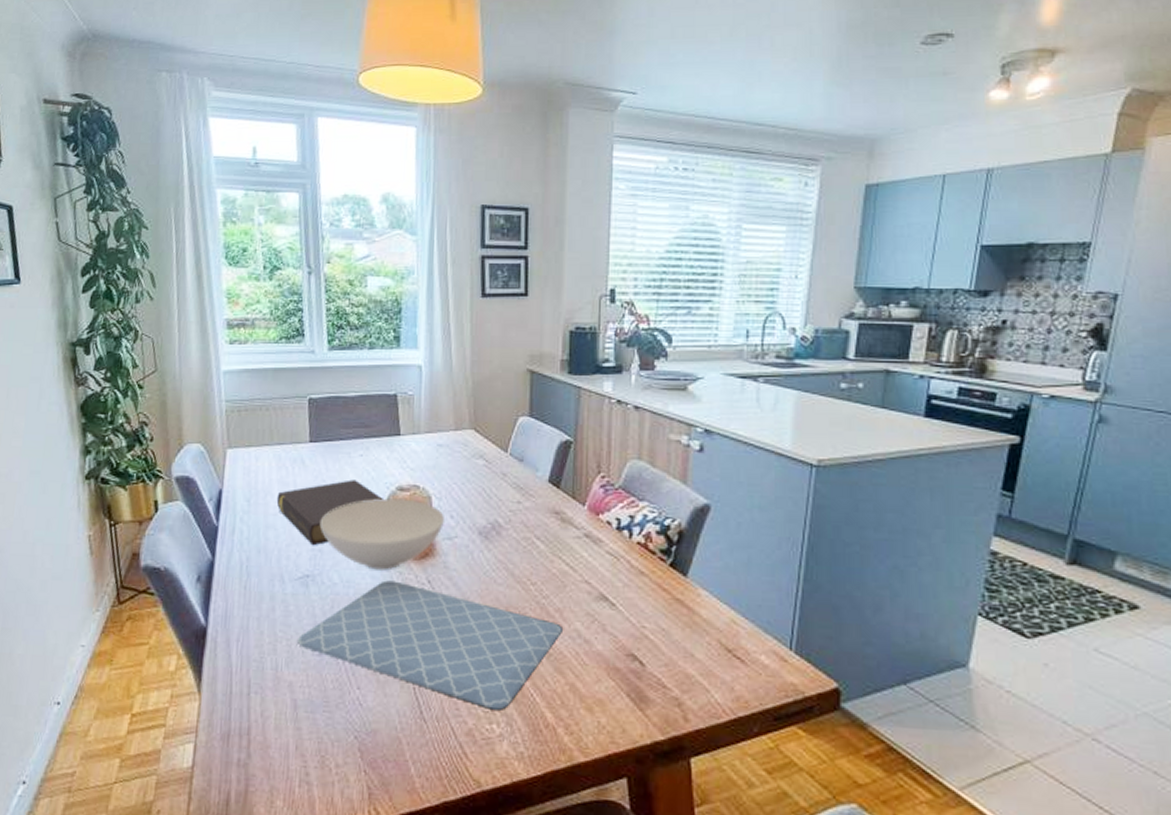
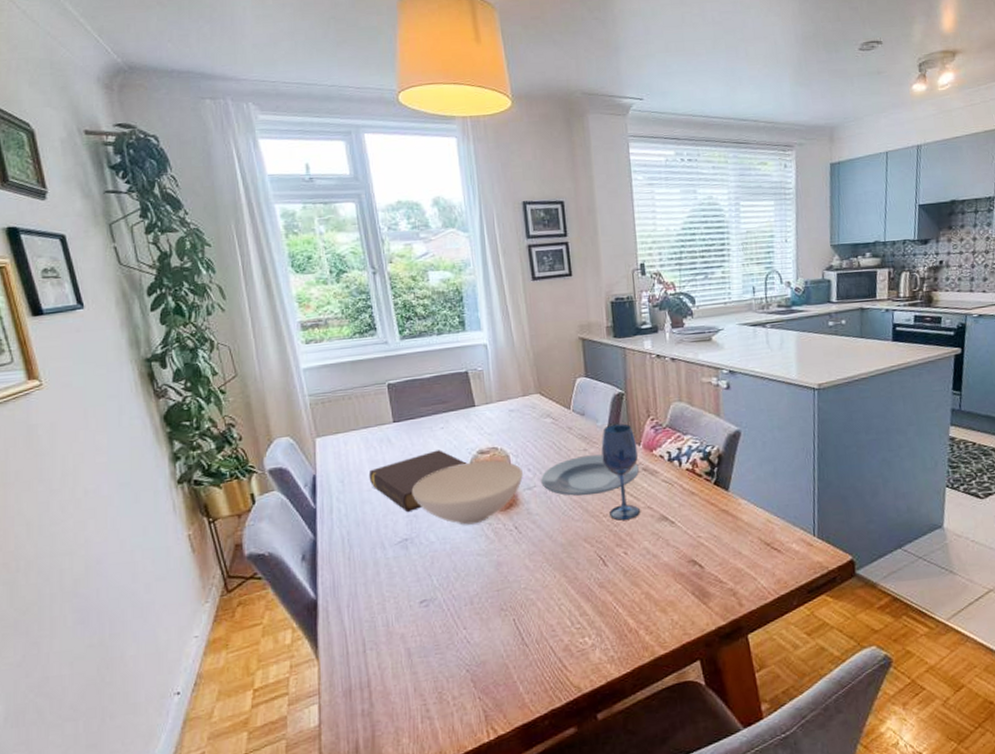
placemat: present [296,580,562,710] -> none [403,531,634,626]
plate: none [464,509,581,557] -> present [541,454,640,496]
wineglass: none [538,477,582,593] -> present [601,423,640,520]

